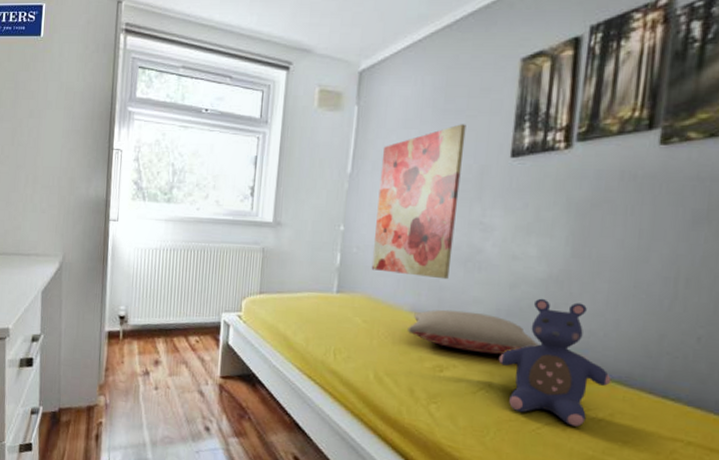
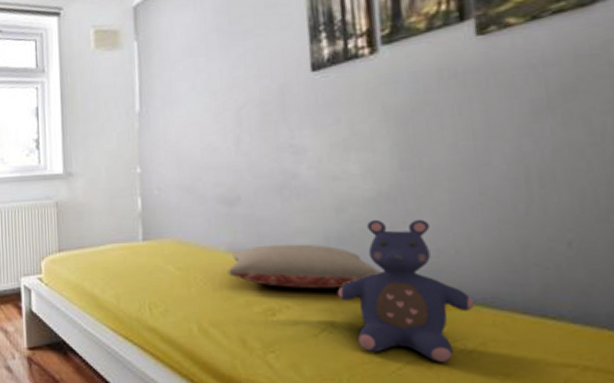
wall art: present [371,124,466,280] -> none [170,44,265,212]

